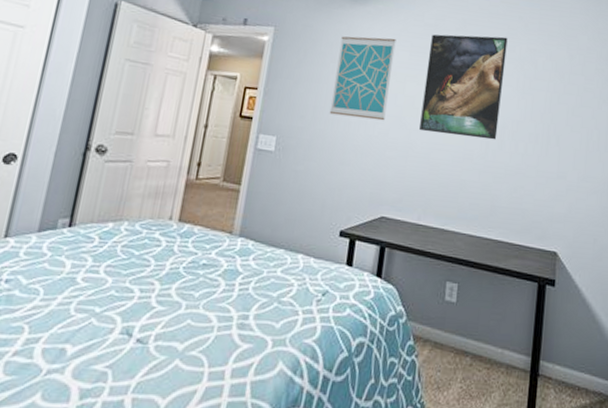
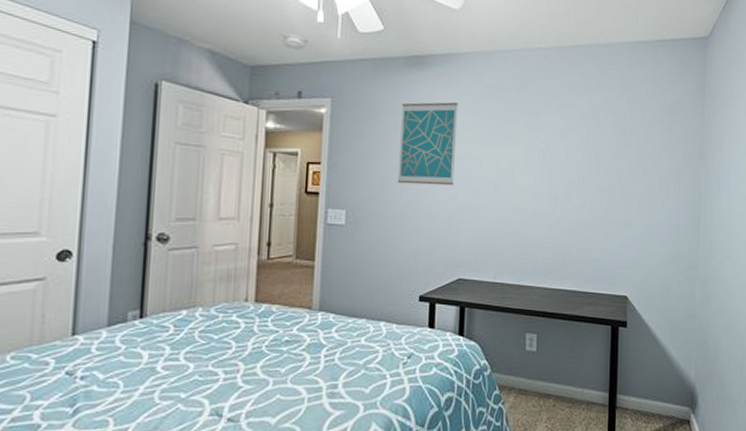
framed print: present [419,34,508,140] -> none [489,93,569,196]

